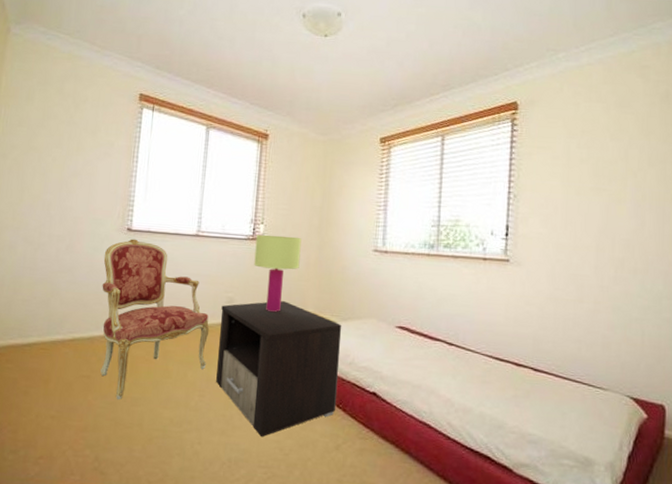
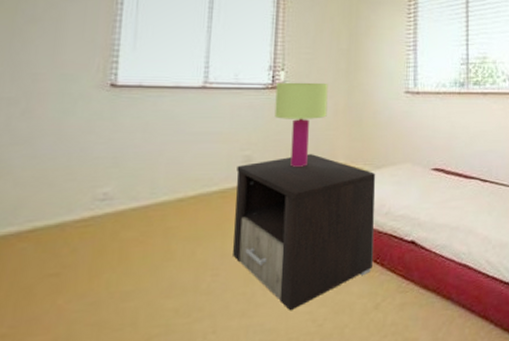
armchair: present [100,238,210,401] -> none [75,96,223,298]

